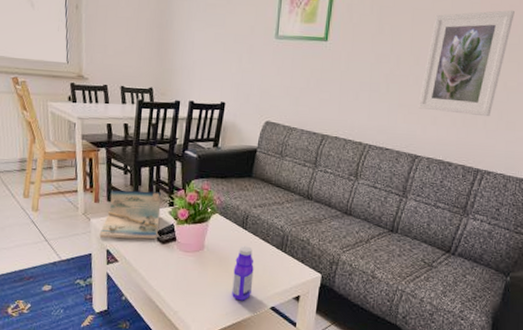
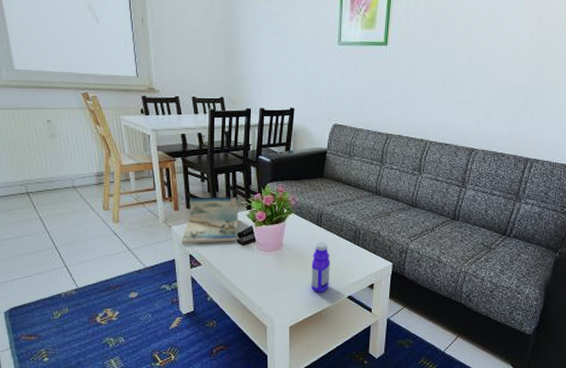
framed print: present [418,10,515,117] -> none [472,10,555,110]

